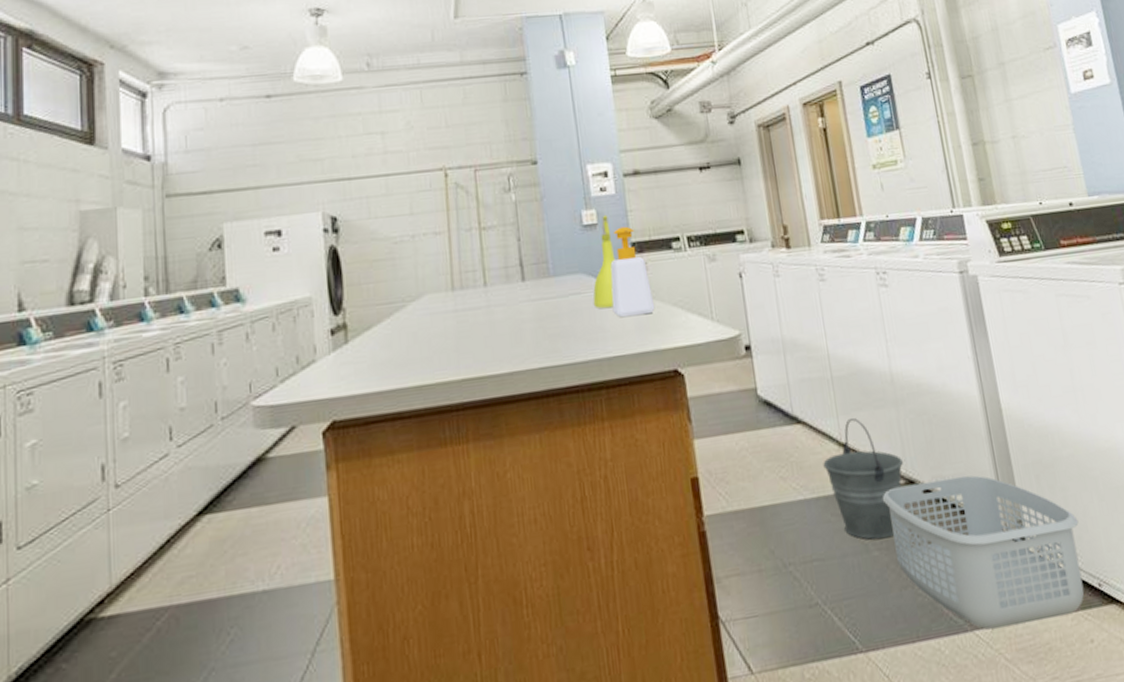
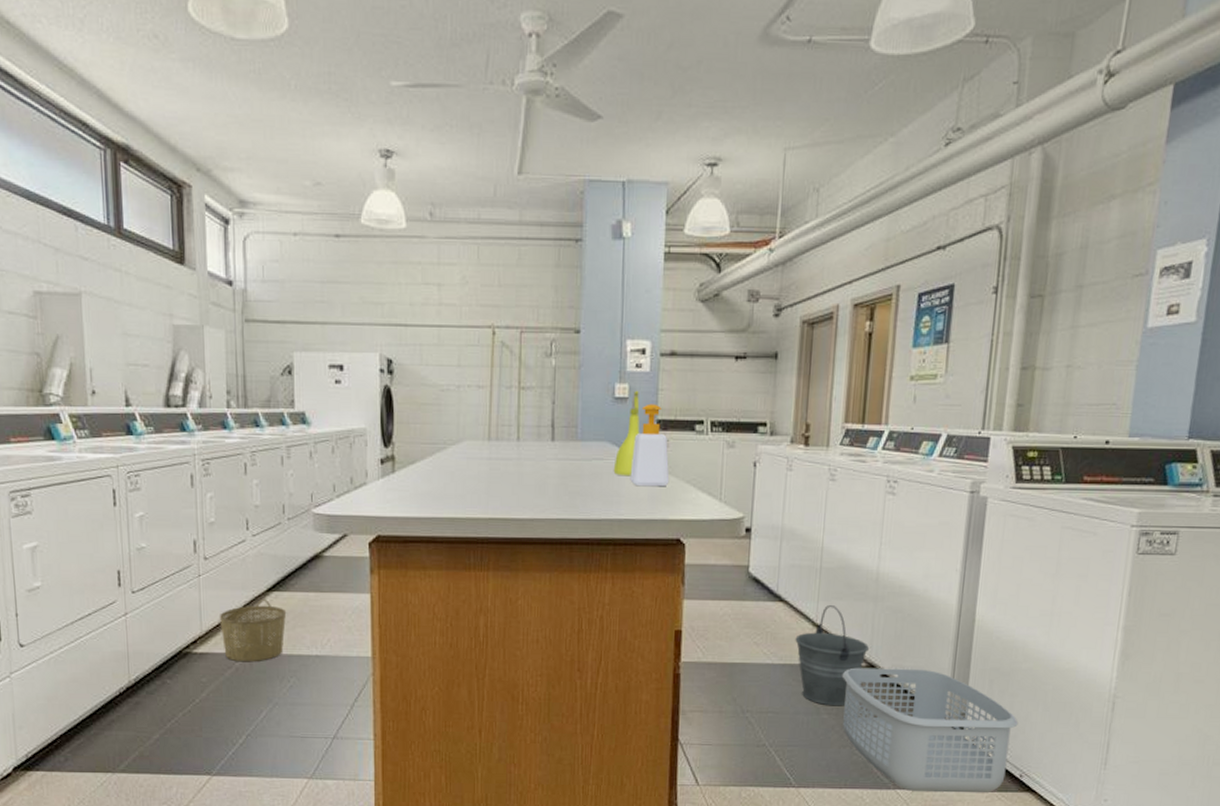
basket: none [134,526,223,620] -> present [219,598,287,662]

